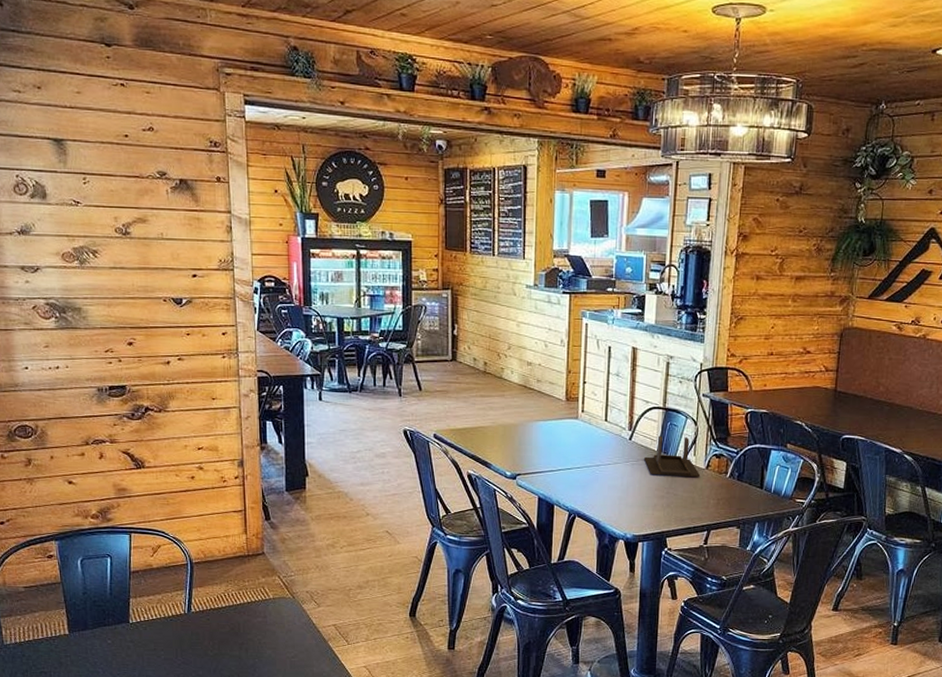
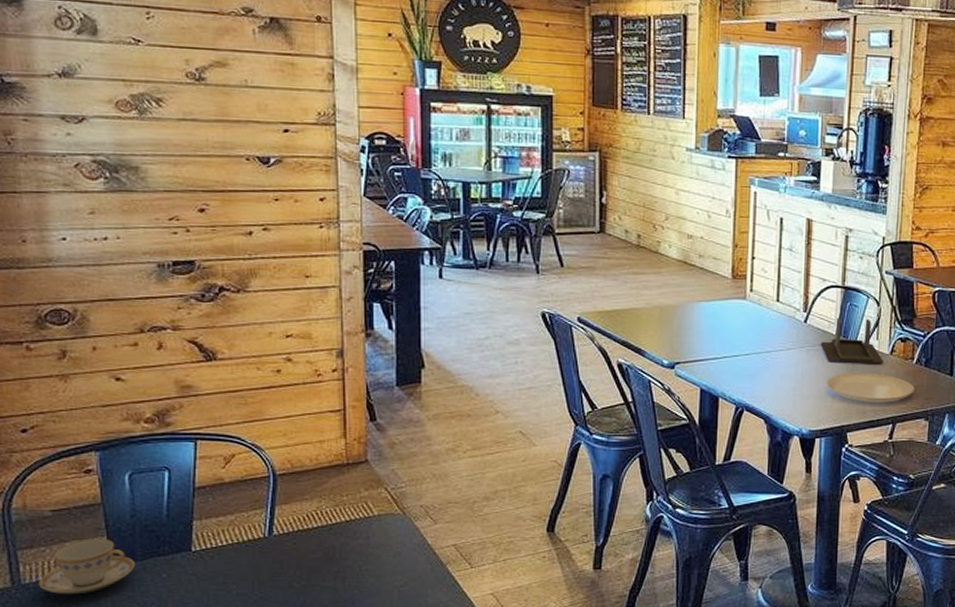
teacup: none [16,610,87,655] -> present [38,538,135,595]
plate: none [649,484,728,512] -> present [827,372,915,403]

